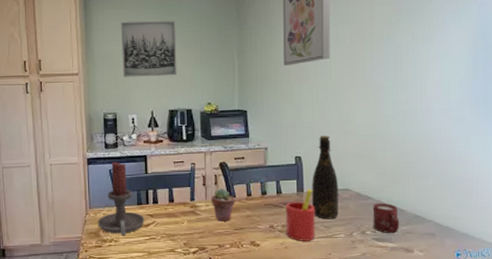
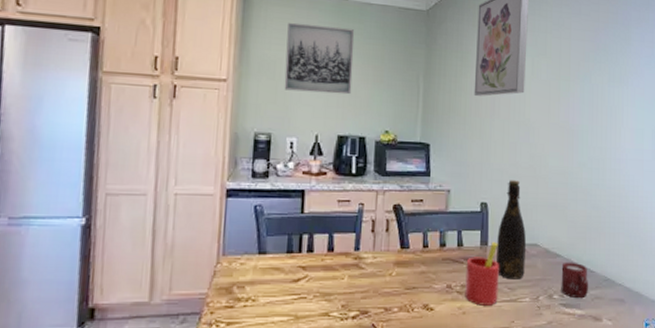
candle holder: present [97,162,145,236] -> none [231,196,295,294]
potted succulent: present [210,188,235,222] -> none [379,237,409,278]

